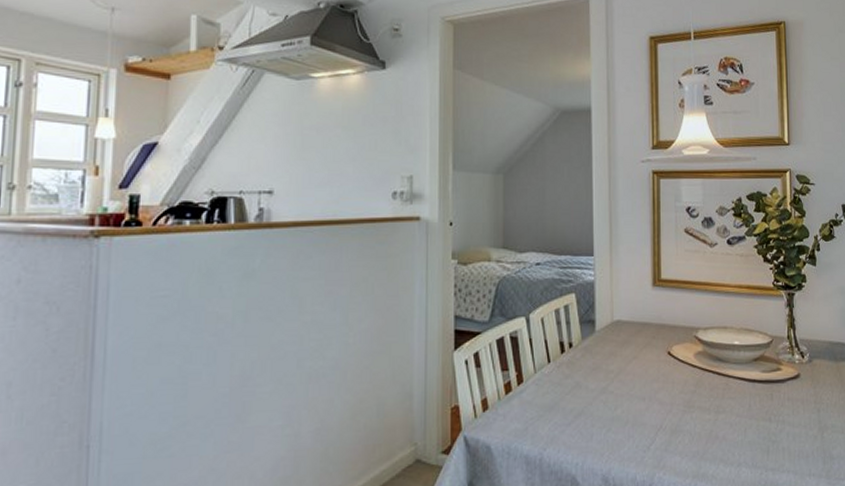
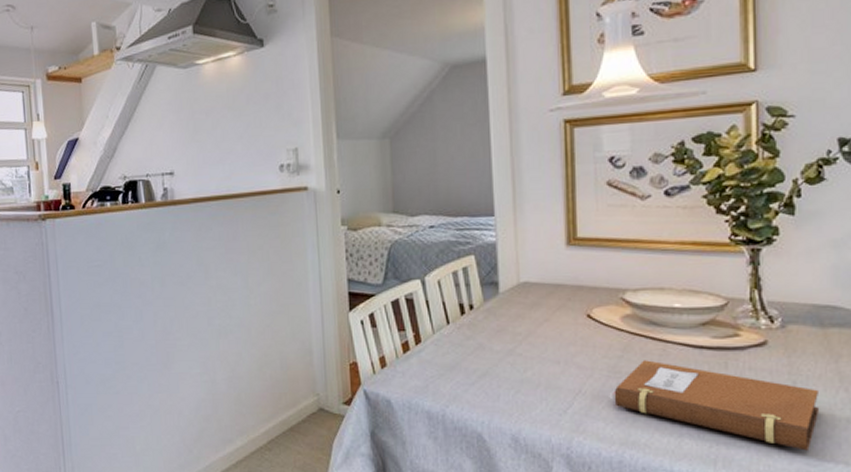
notebook: none [687,394,836,472] -> present [612,360,820,451]

